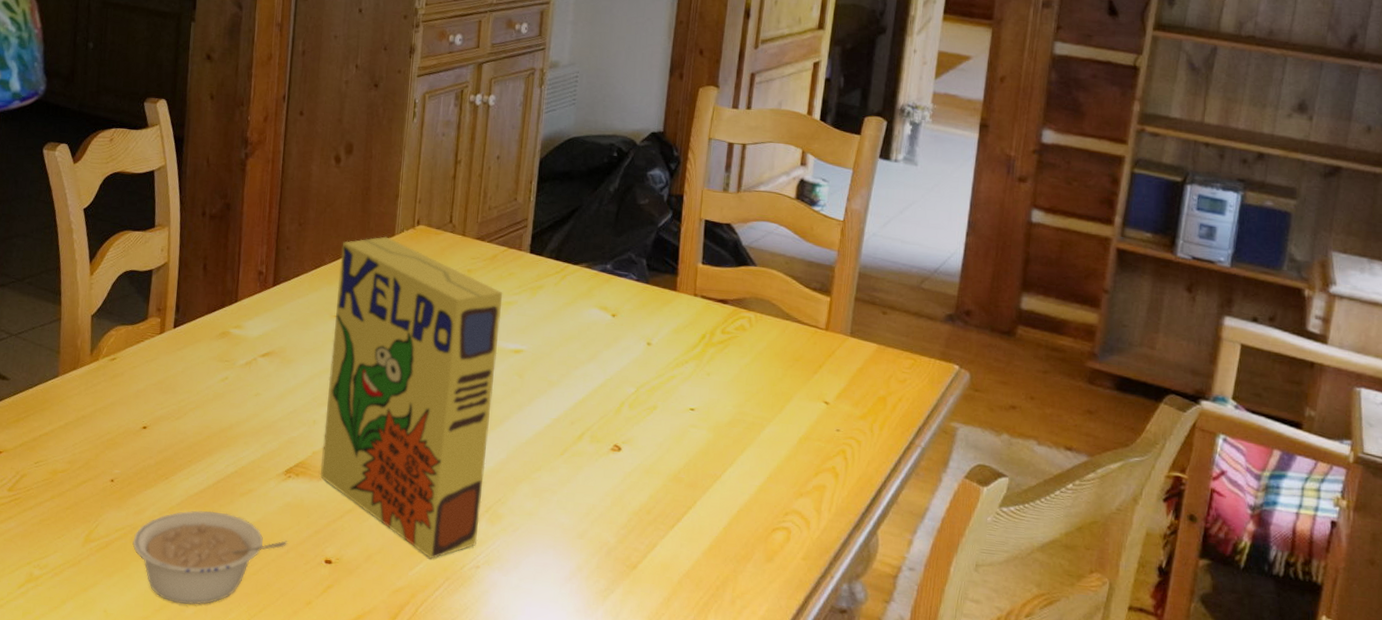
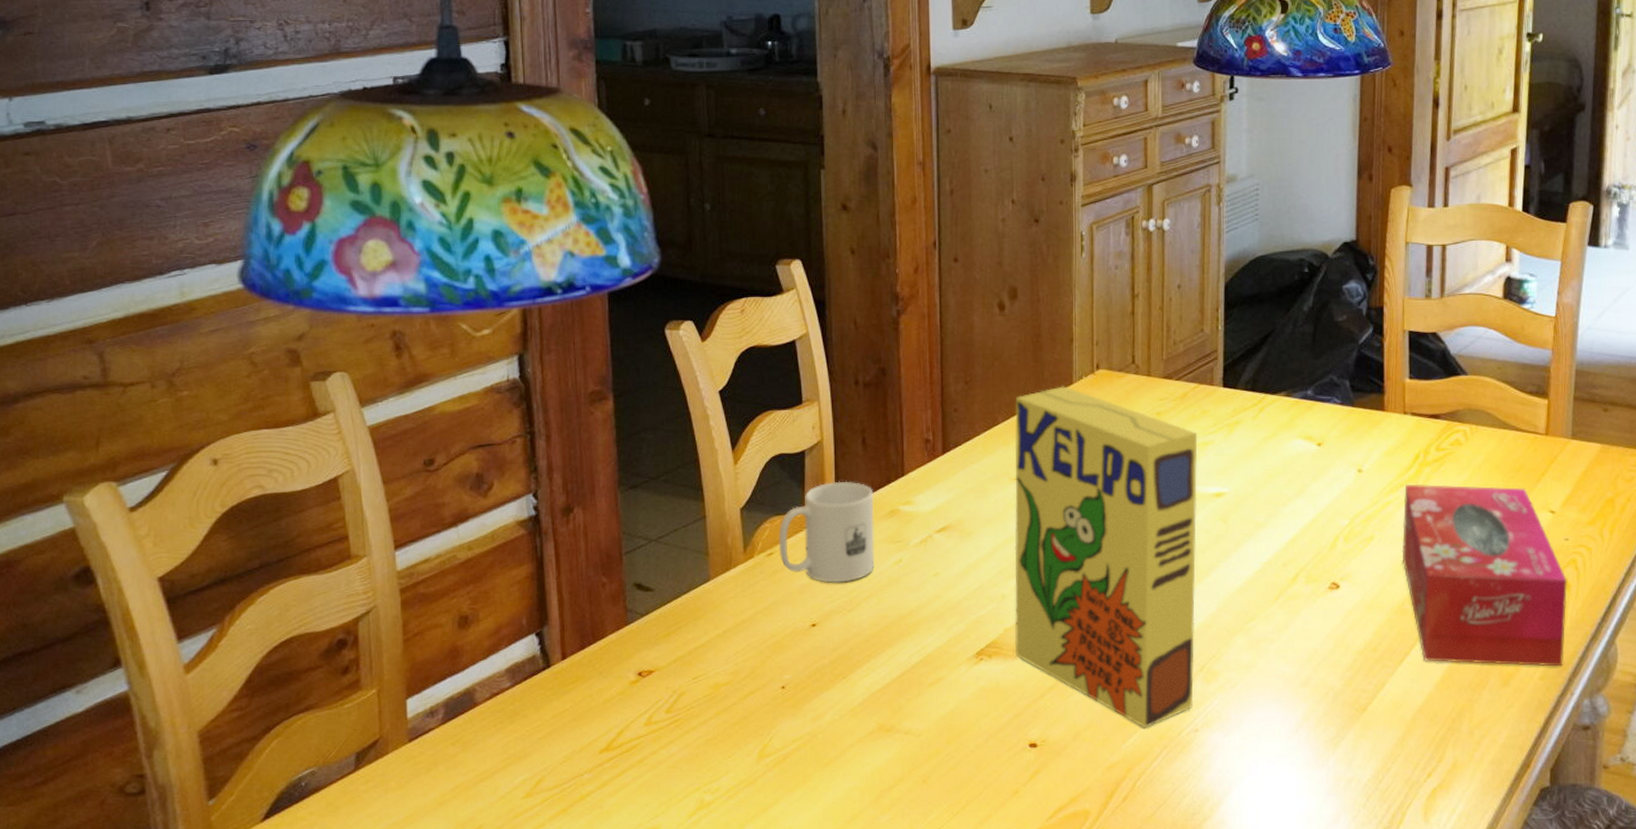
mug: none [121,300,209,392] -> present [779,481,874,583]
legume: present [132,510,288,605] -> none [813,706,986,812]
tissue box: none [682,361,837,550] -> present [1402,484,1568,667]

